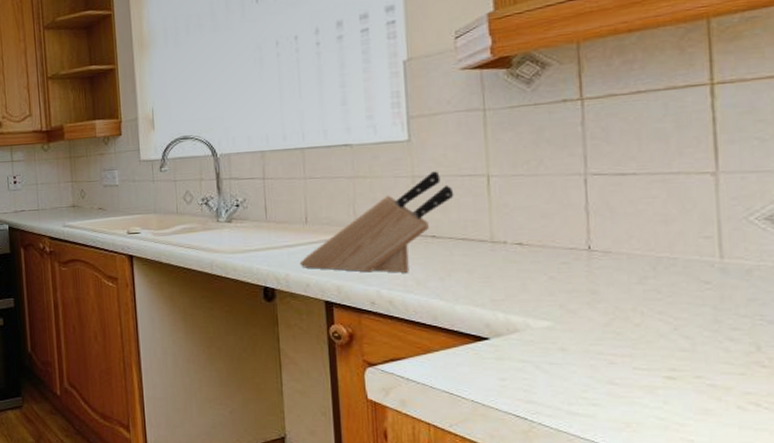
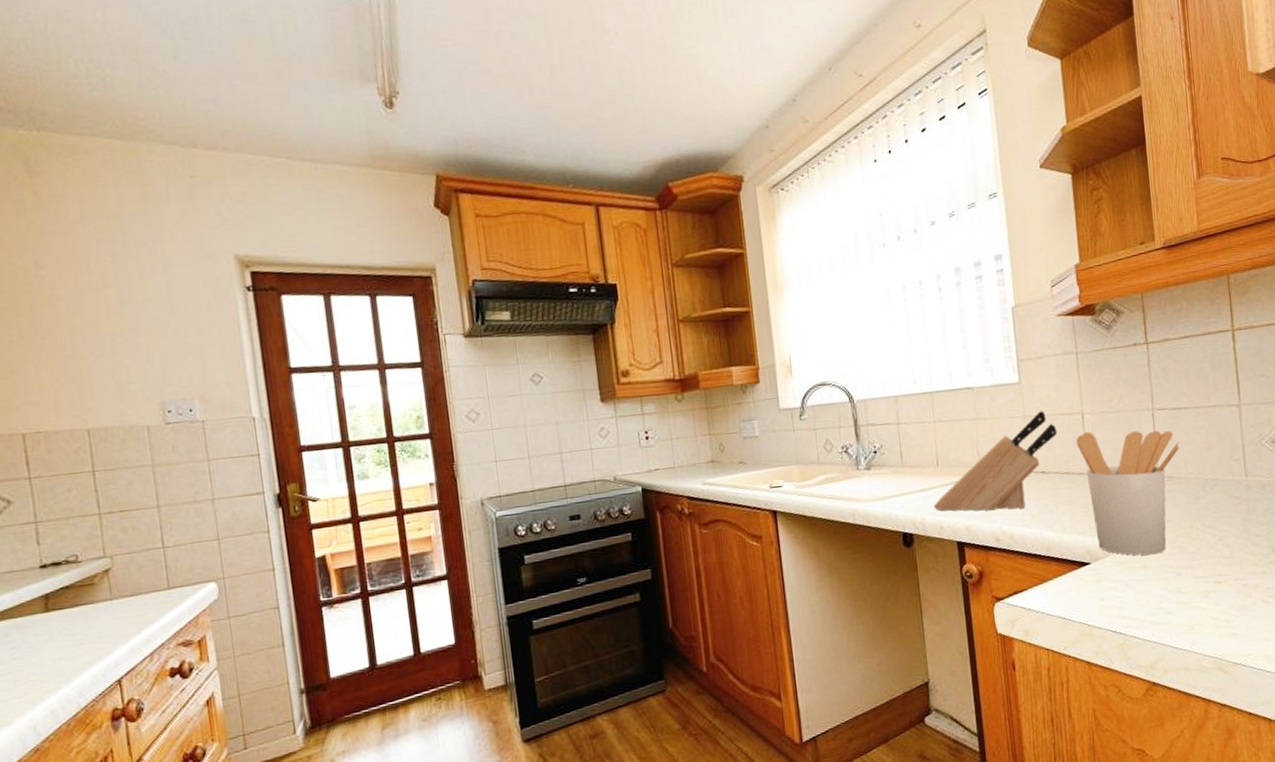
utensil holder: none [478,196,623,337] -> present [1076,430,1180,556]

